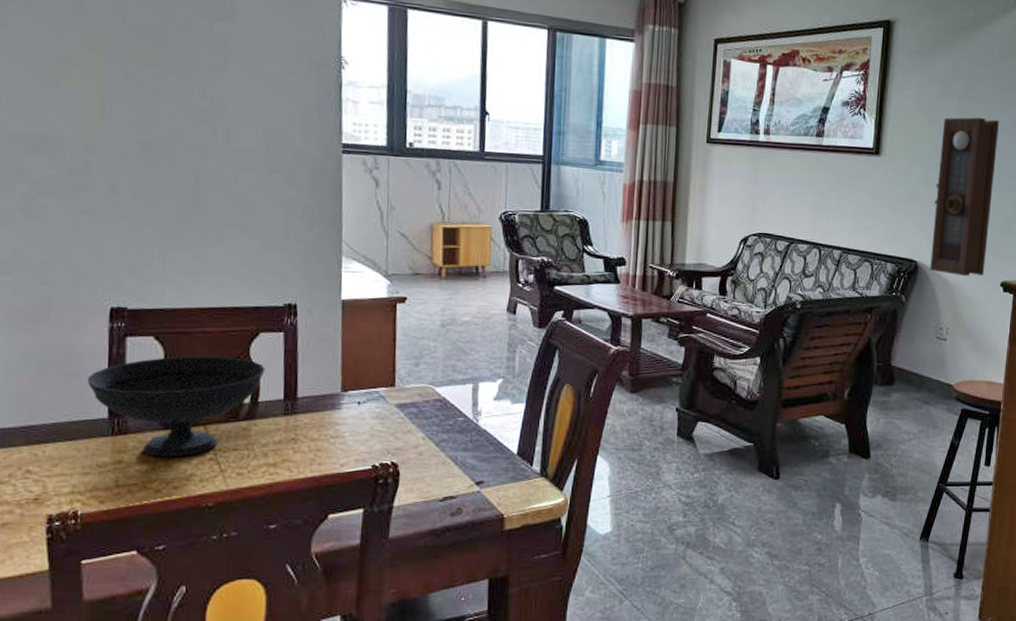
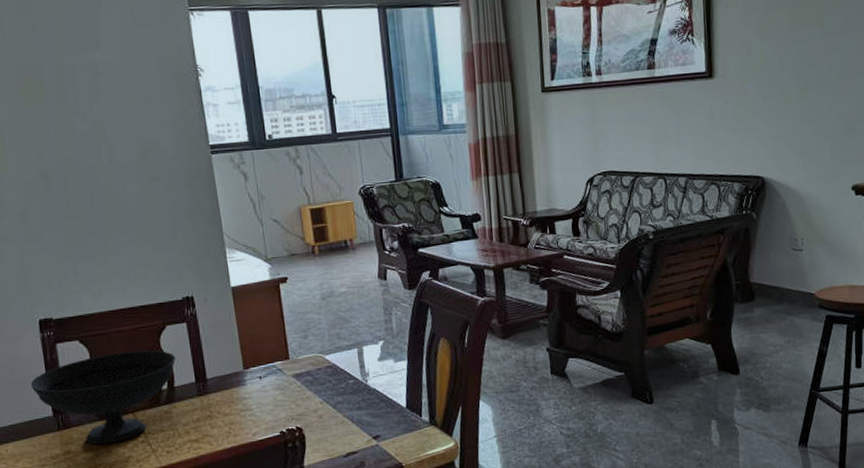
pendulum clock: present [930,117,999,276] -> none [773,23,834,185]

